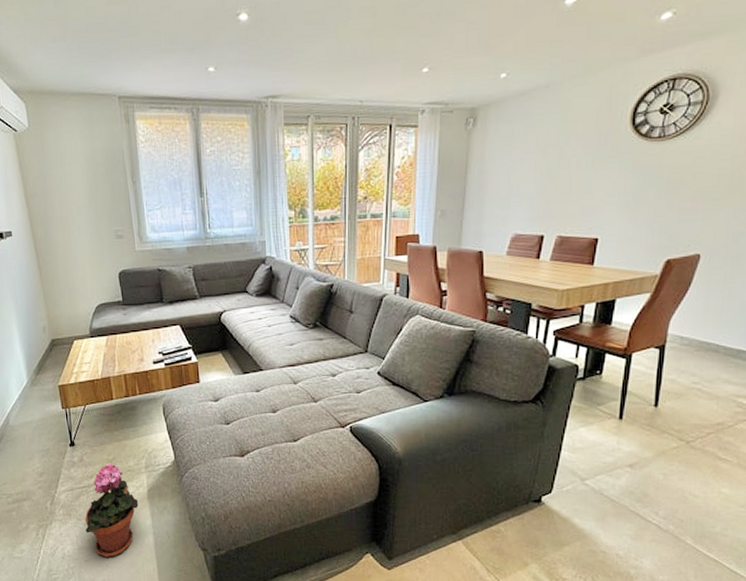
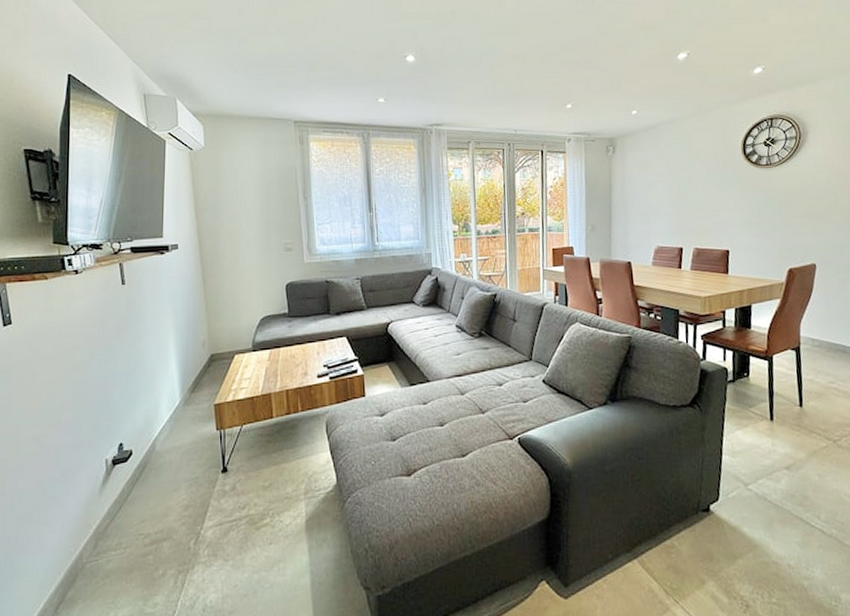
potted plant: present [85,463,139,557] -> none [233,490,295,606]

